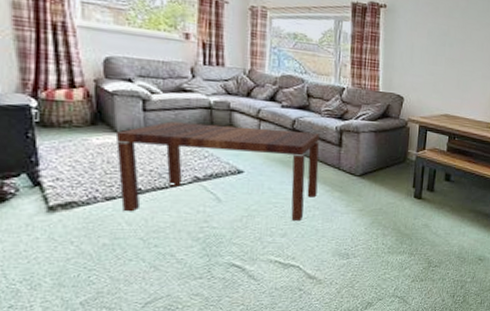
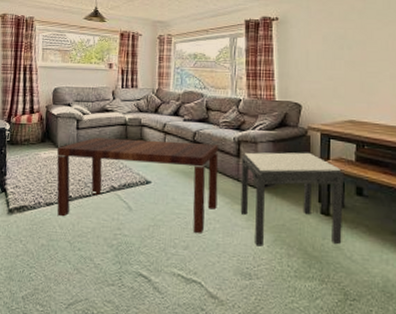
side table: none [340,142,436,229] -> present [240,152,343,247]

